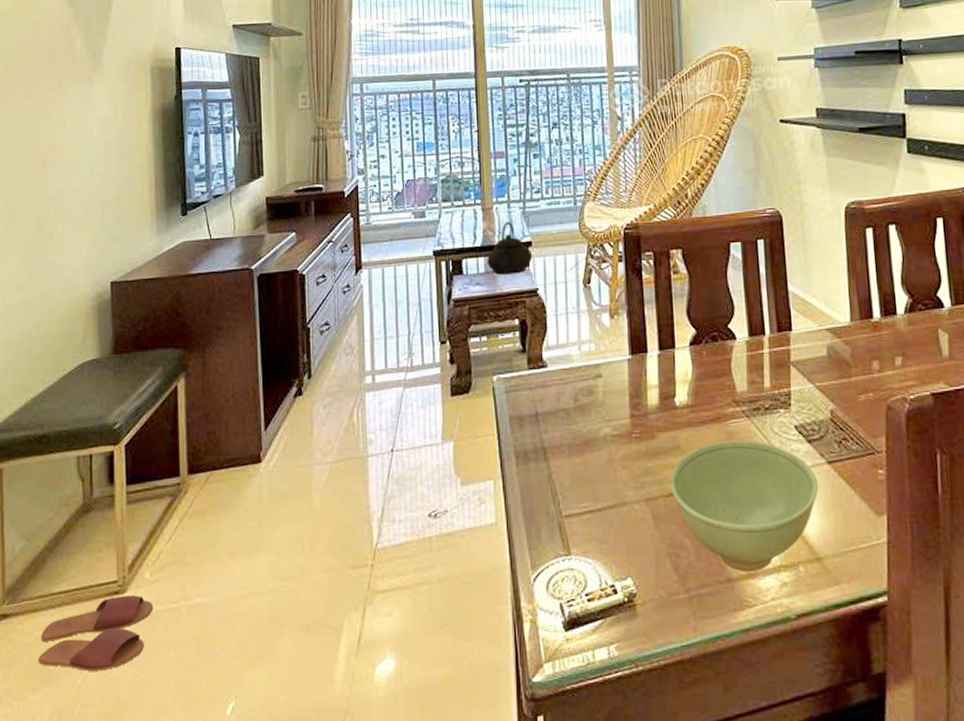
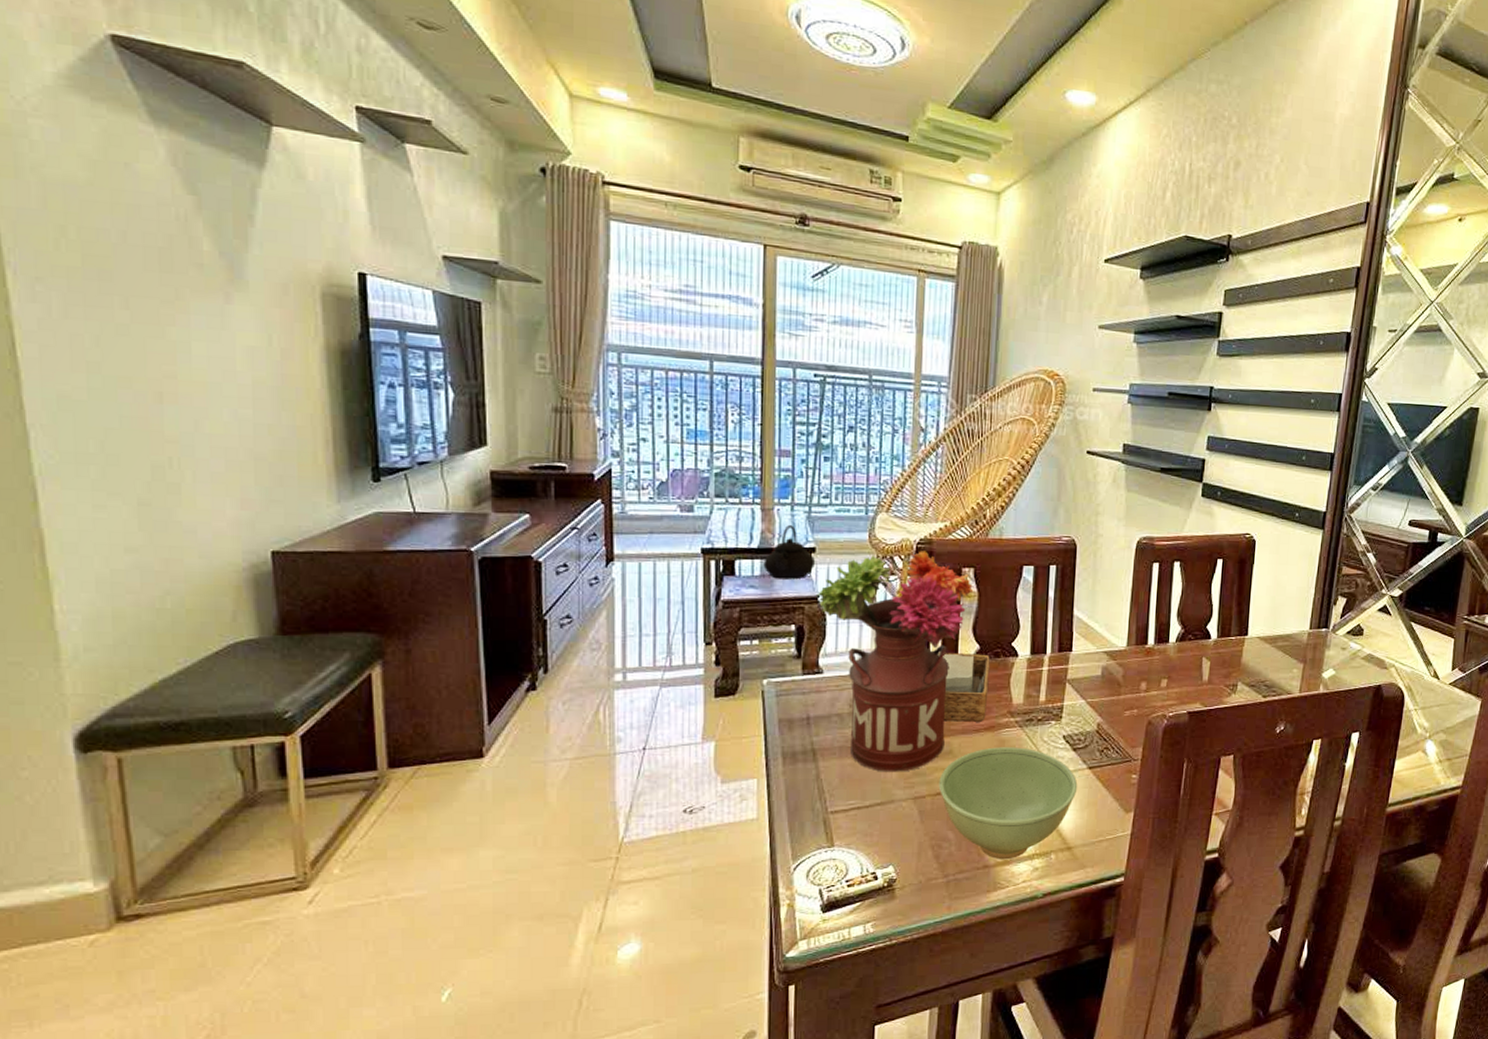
slippers: present [38,595,154,671] -> none [190,891,346,968]
flower arrangement: none [536,236,684,471] -> present [816,551,974,772]
napkin holder: none [656,338,710,414] -> present [939,653,990,722]

